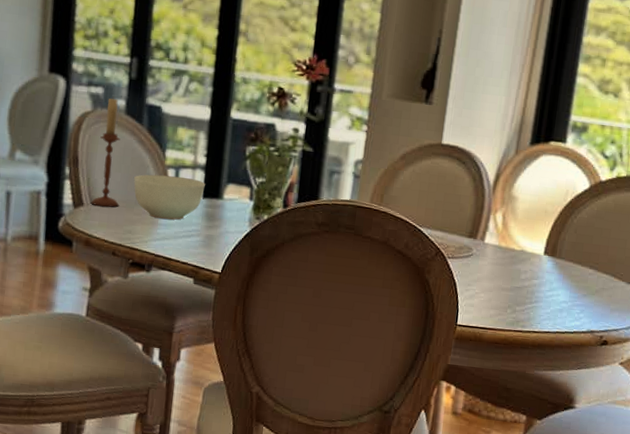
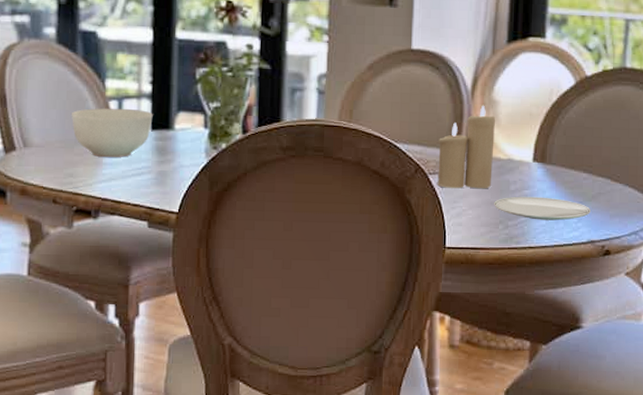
candlestick: present [91,97,120,207] -> none [24,25,57,149]
candle: none [455,199,513,276] -> present [438,105,496,189]
plate: none [504,285,594,310] -> present [494,196,592,221]

